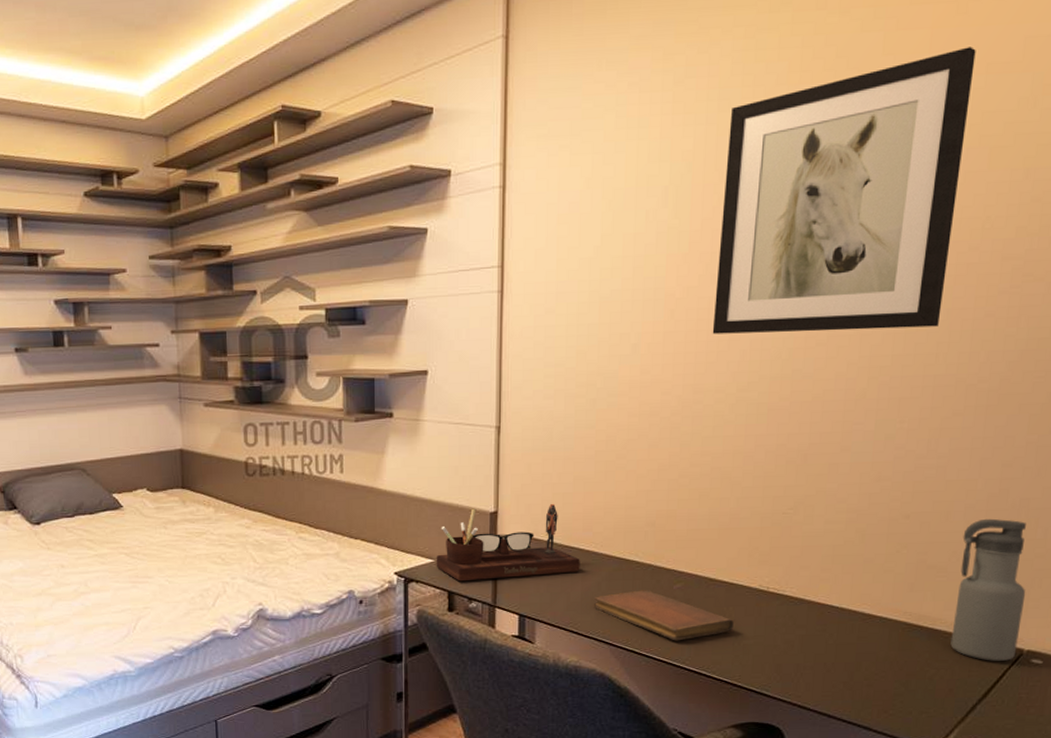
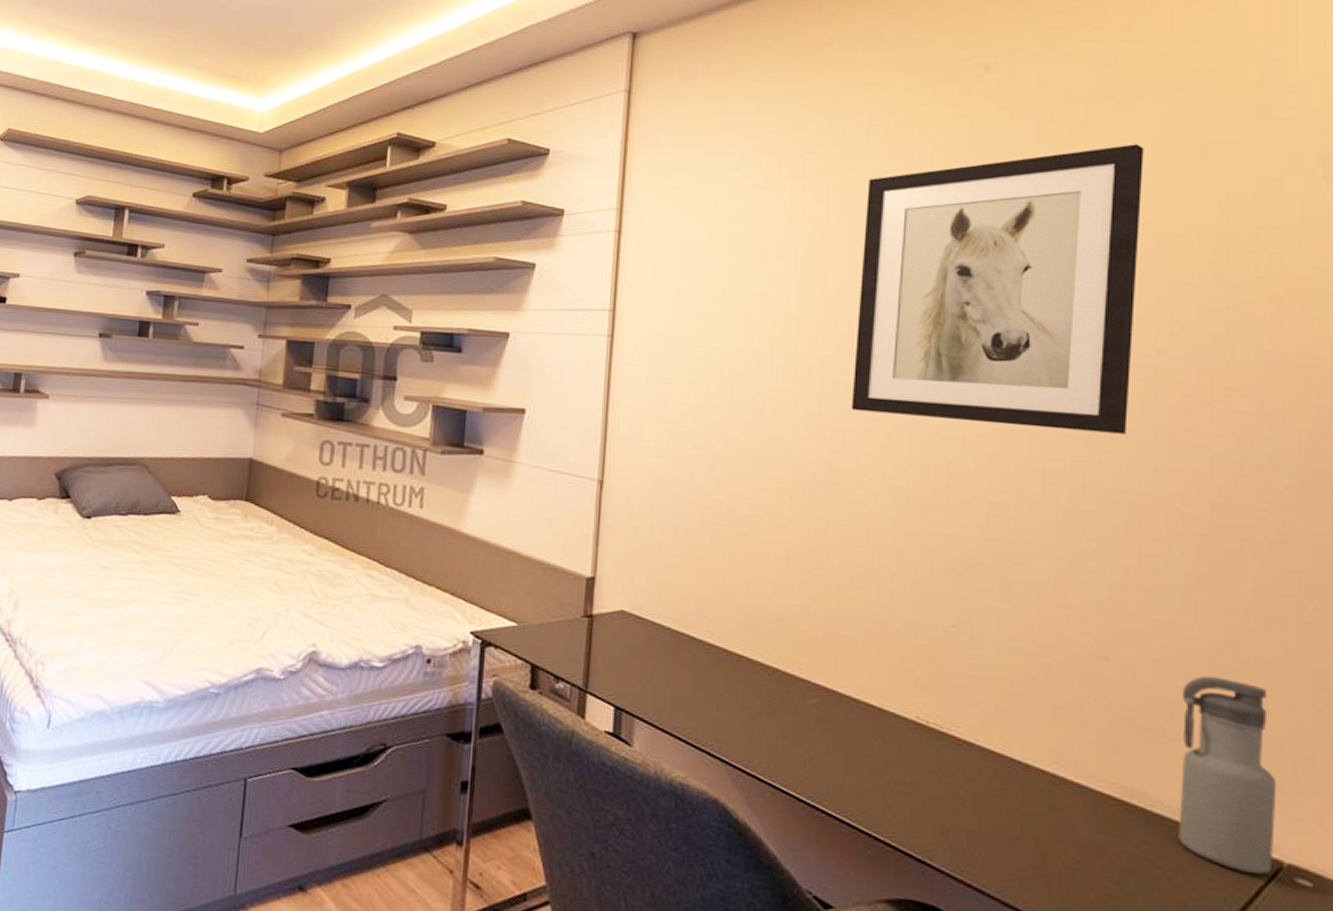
desk organizer: present [436,503,580,582] -> none [519,569,692,665]
notebook: present [594,590,734,641] -> none [708,698,884,773]

